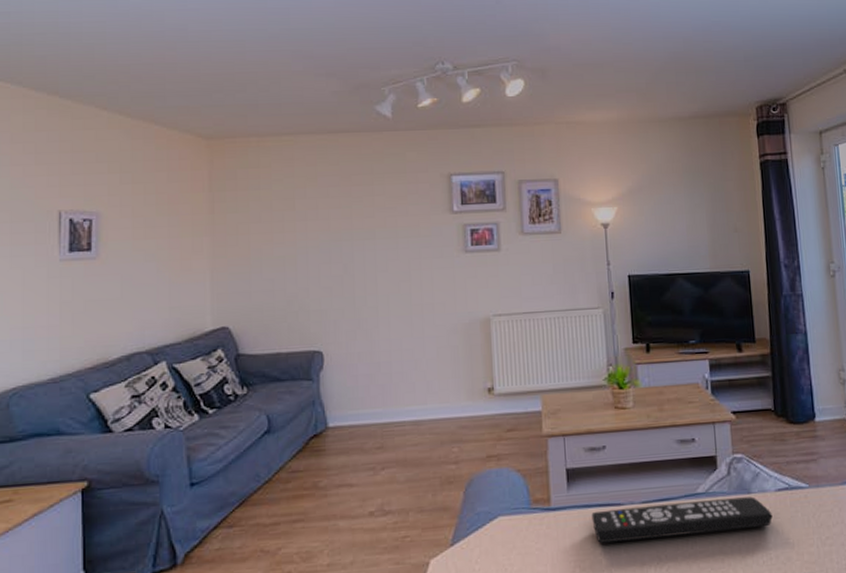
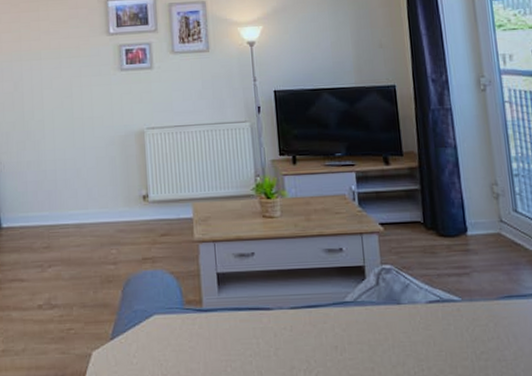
remote control: present [591,496,773,544] -> none [241,307,424,346]

